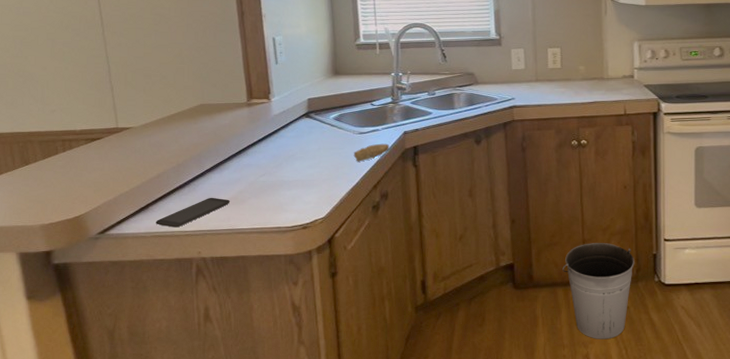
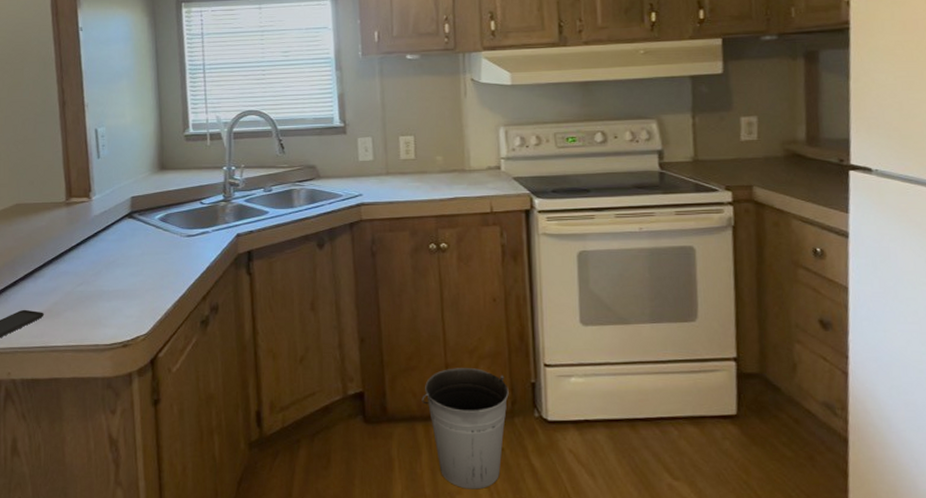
sponge: present [353,143,389,162] -> none [180,247,220,269]

